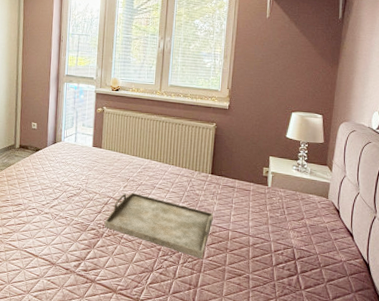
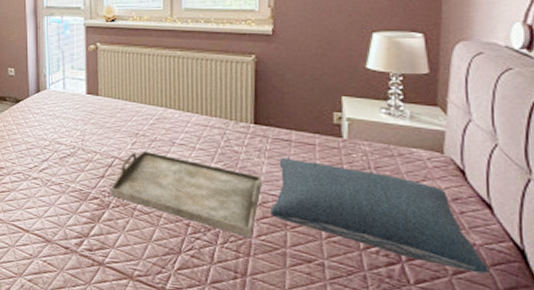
pillow: none [217,199,348,281] -> present [270,157,488,274]

